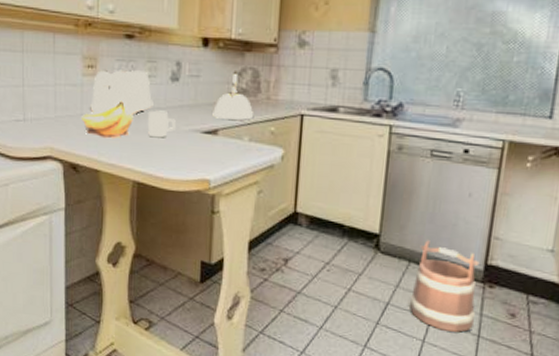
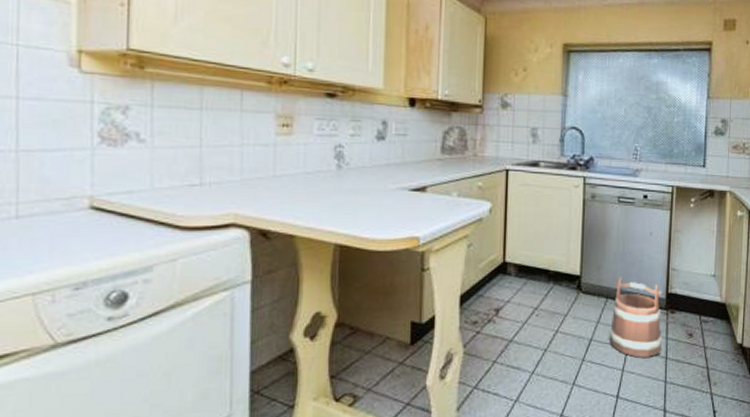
fruit: present [80,99,133,139] -> none [272,159,335,201]
toaster: present [89,69,154,115] -> none [283,128,358,175]
mug: present [147,110,176,138] -> none [351,169,382,198]
kettle: present [212,69,254,121] -> none [420,128,462,178]

